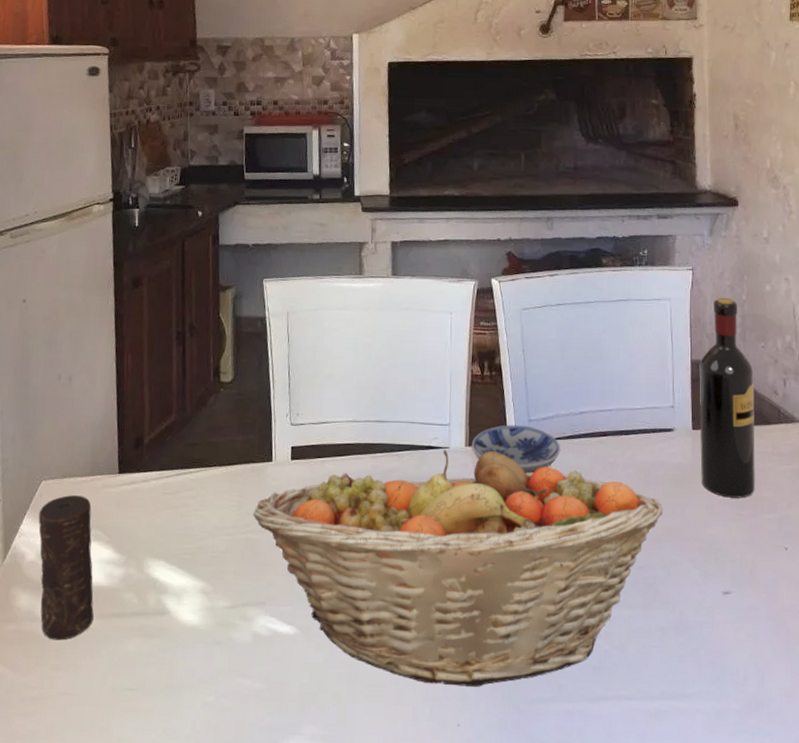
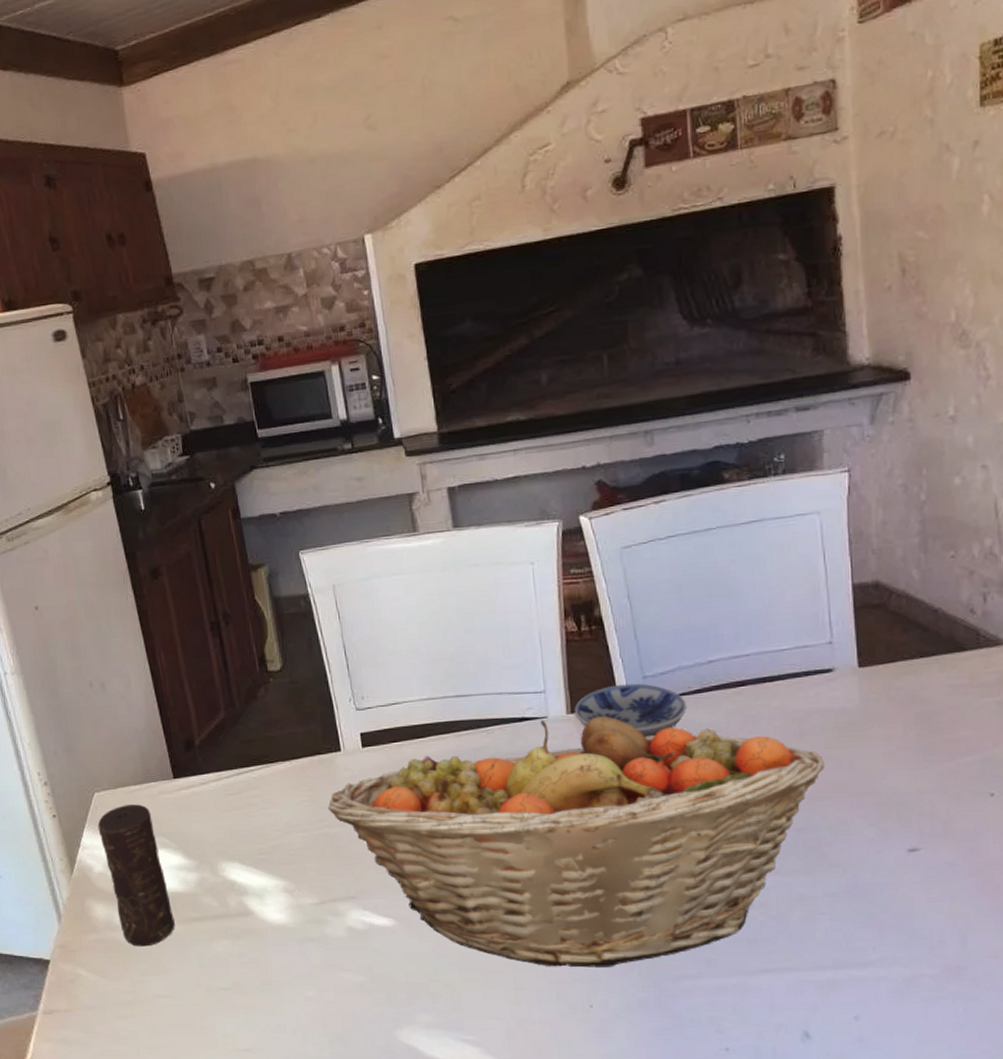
wine bottle: present [699,298,755,498] -> none [864,501,947,743]

